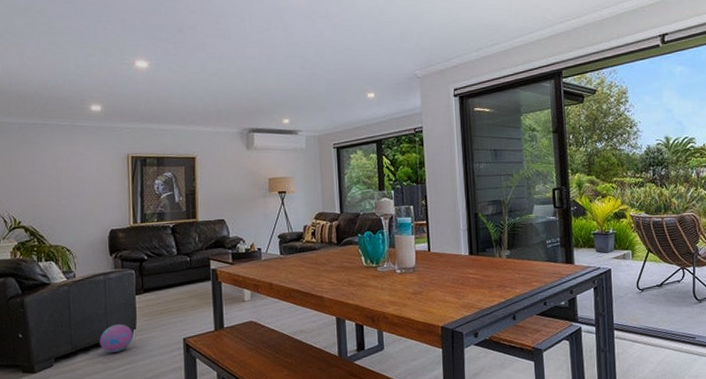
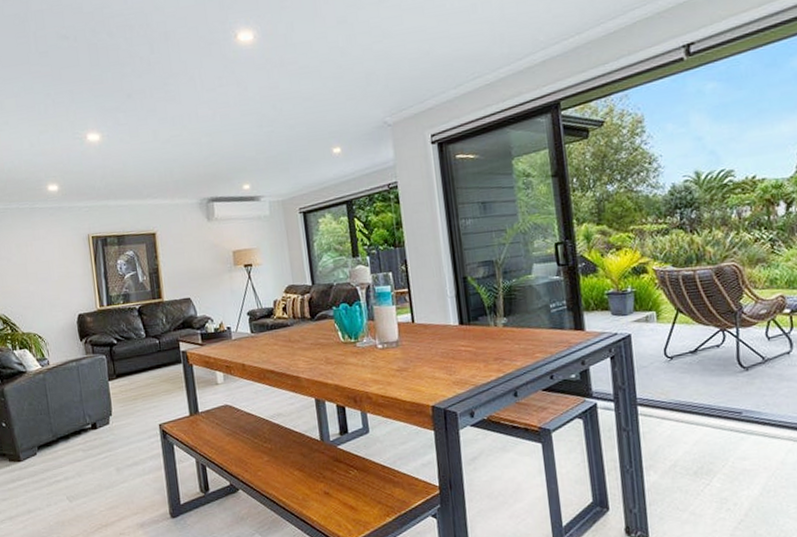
decorative ball: present [99,324,134,353] -> none [78,411,111,440]

